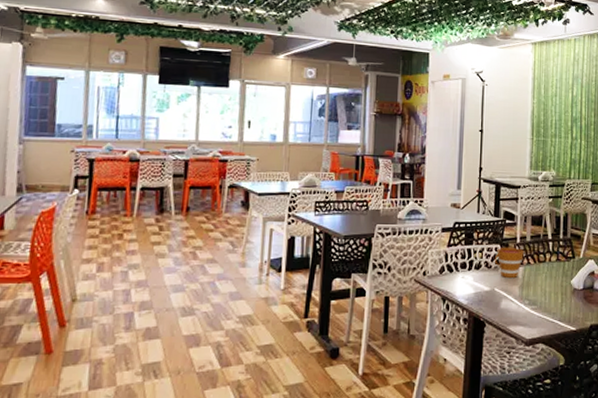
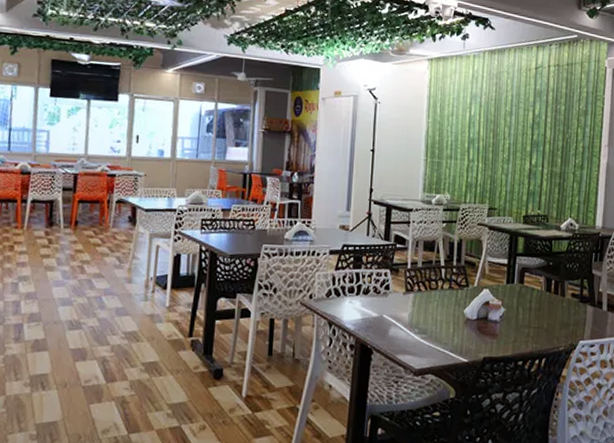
cup: present [494,248,524,278] -> none [383,273,415,304]

